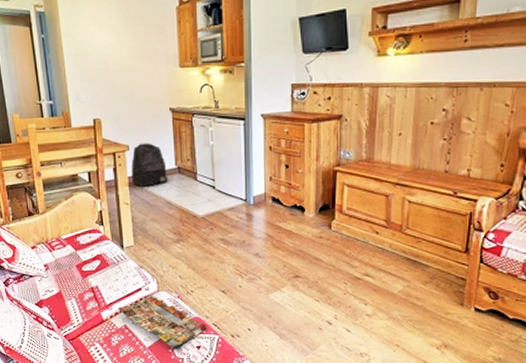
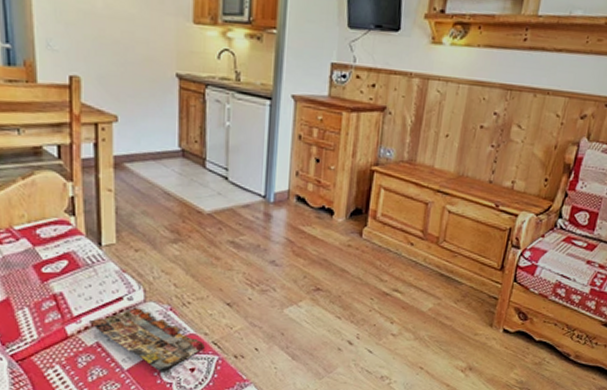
backpack: present [131,143,167,187] -> none [118,114,167,171]

